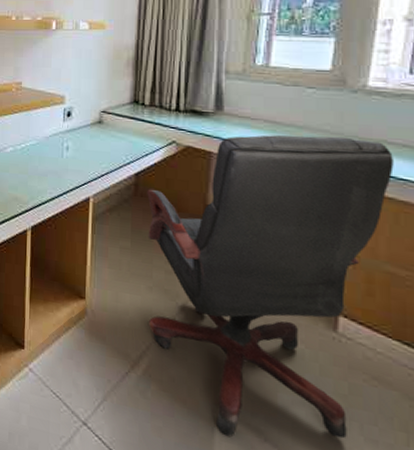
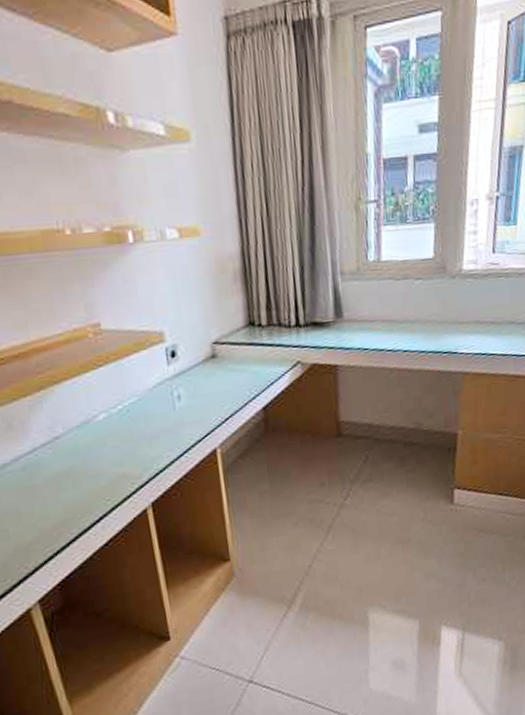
office chair: present [147,135,394,439] -> none [278,323,485,629]

